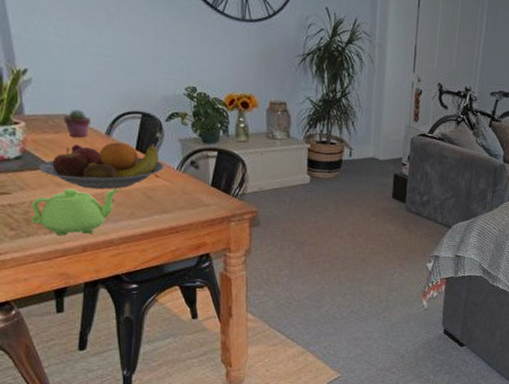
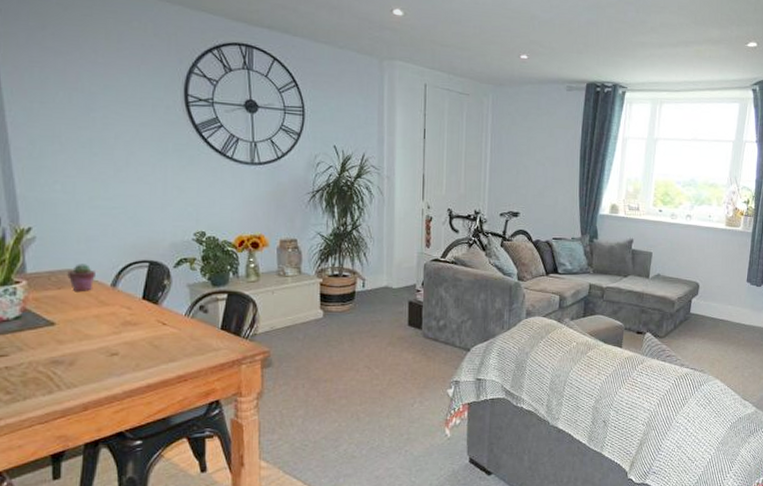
teapot: present [30,188,119,236] -> none [28,341,124,395]
fruit bowl: present [39,142,164,190] -> none [39,291,171,343]

